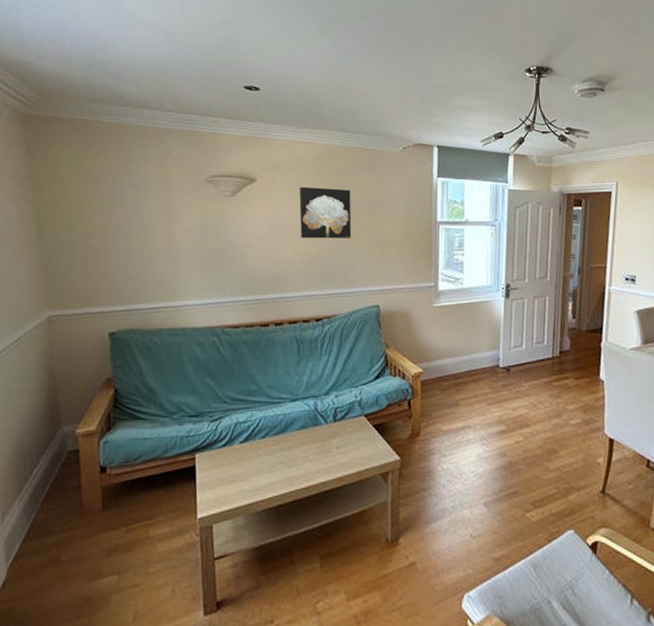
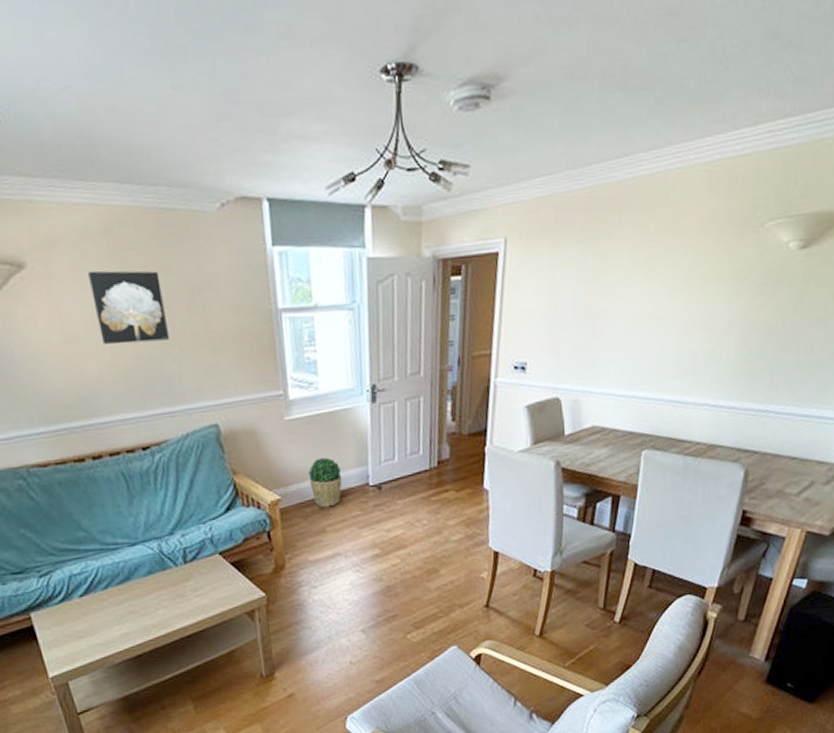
potted plant: none [448,339,477,383] -> present [308,457,343,508]

